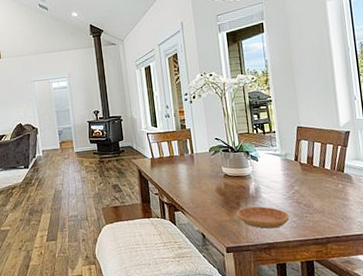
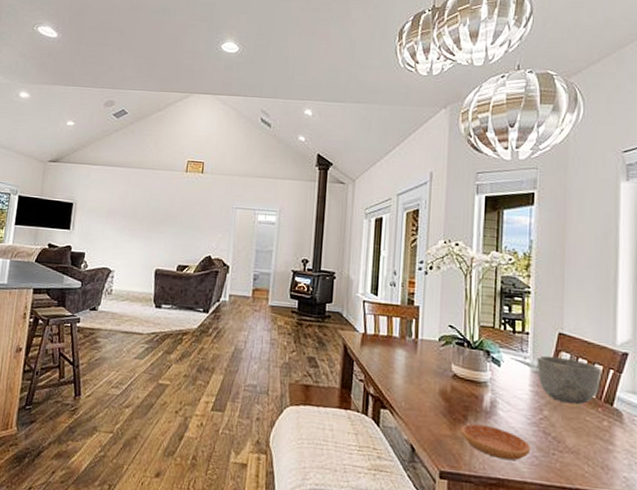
bowl: none [284,144,333,178] -> present [537,355,602,405]

